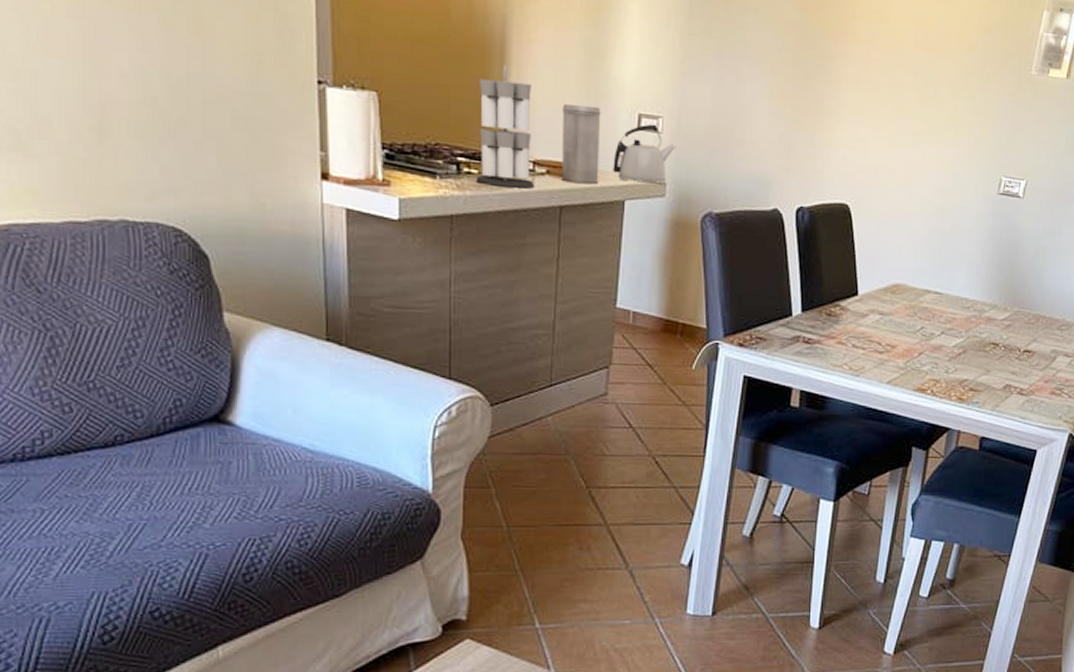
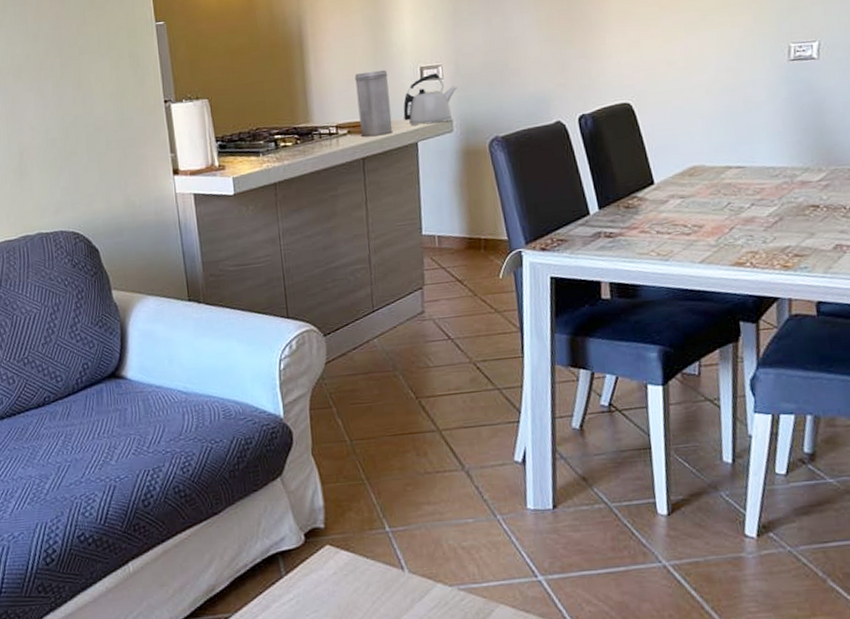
spice rack: present [476,65,535,189] -> none [284,54,340,154]

